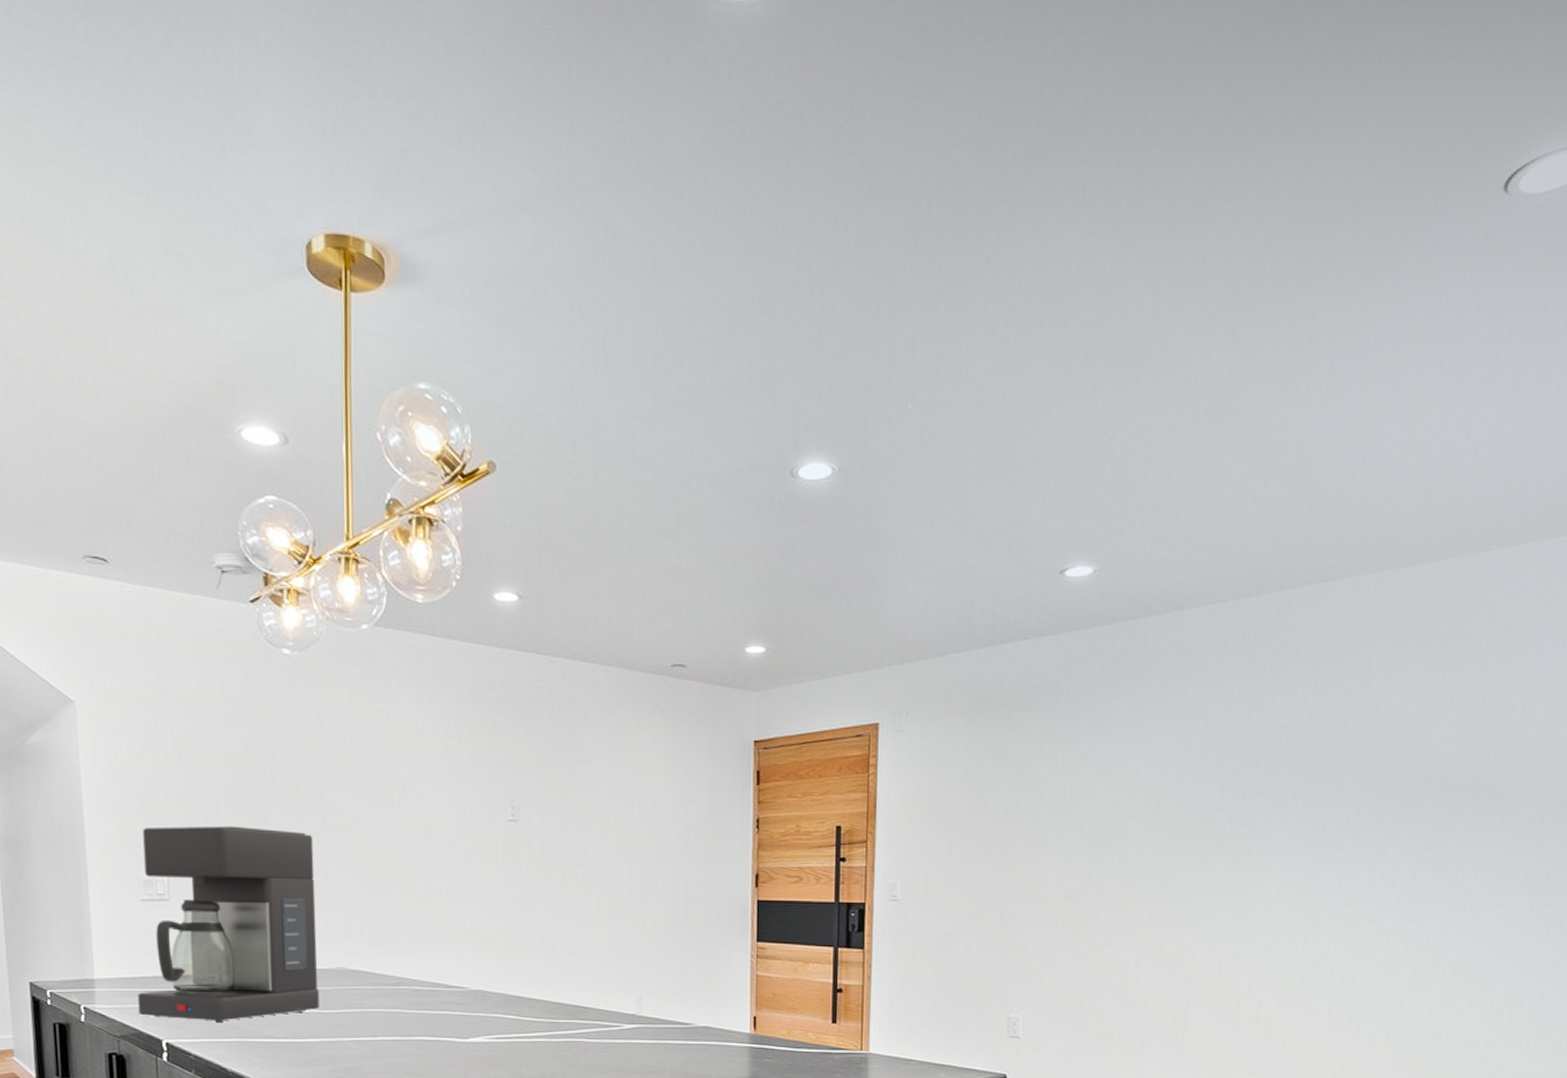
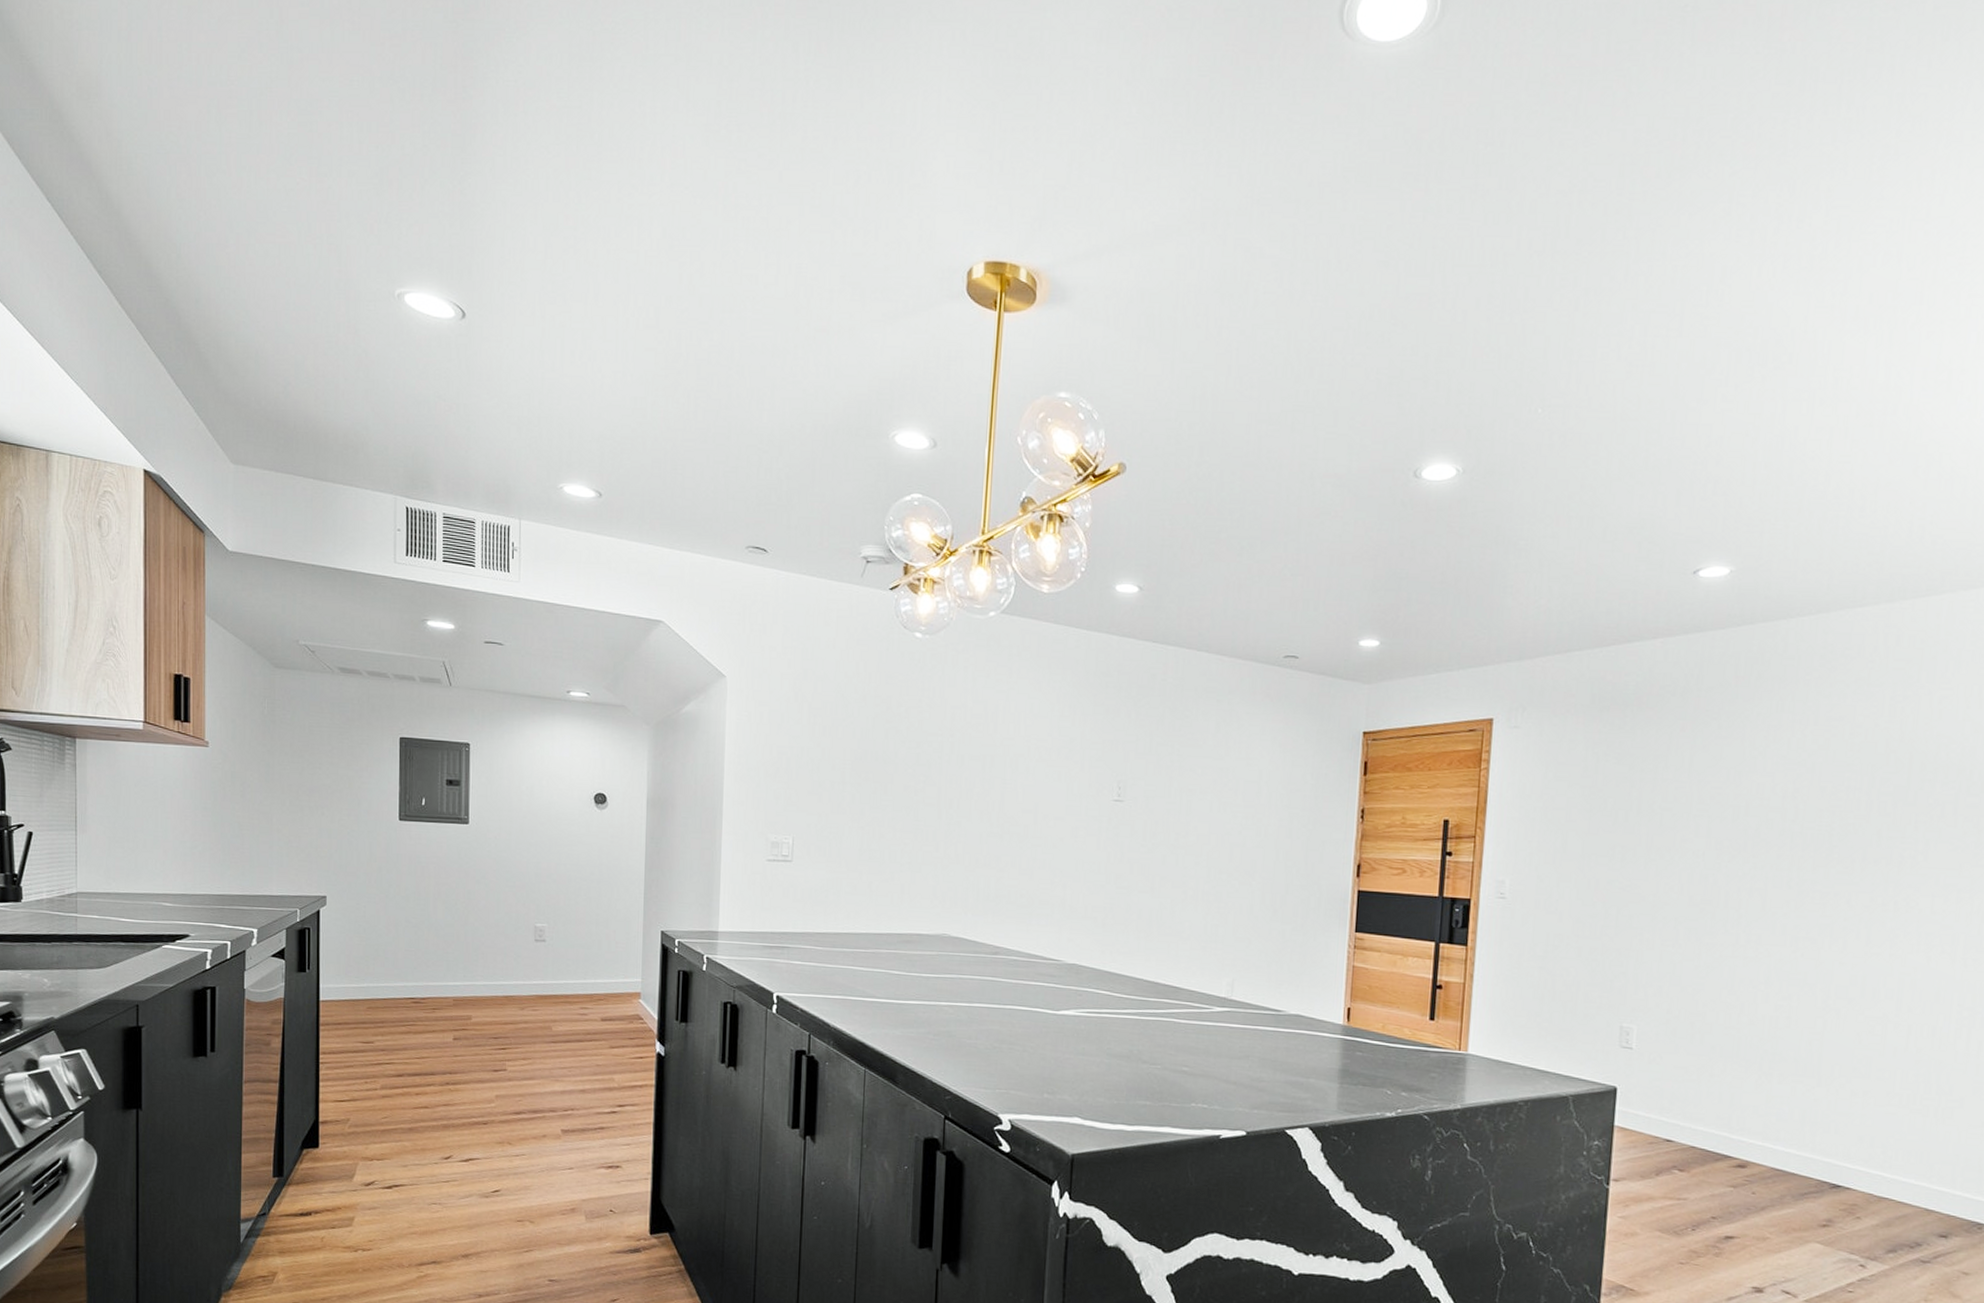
coffee maker: present [138,826,320,1021] -> none [755,793,928,979]

